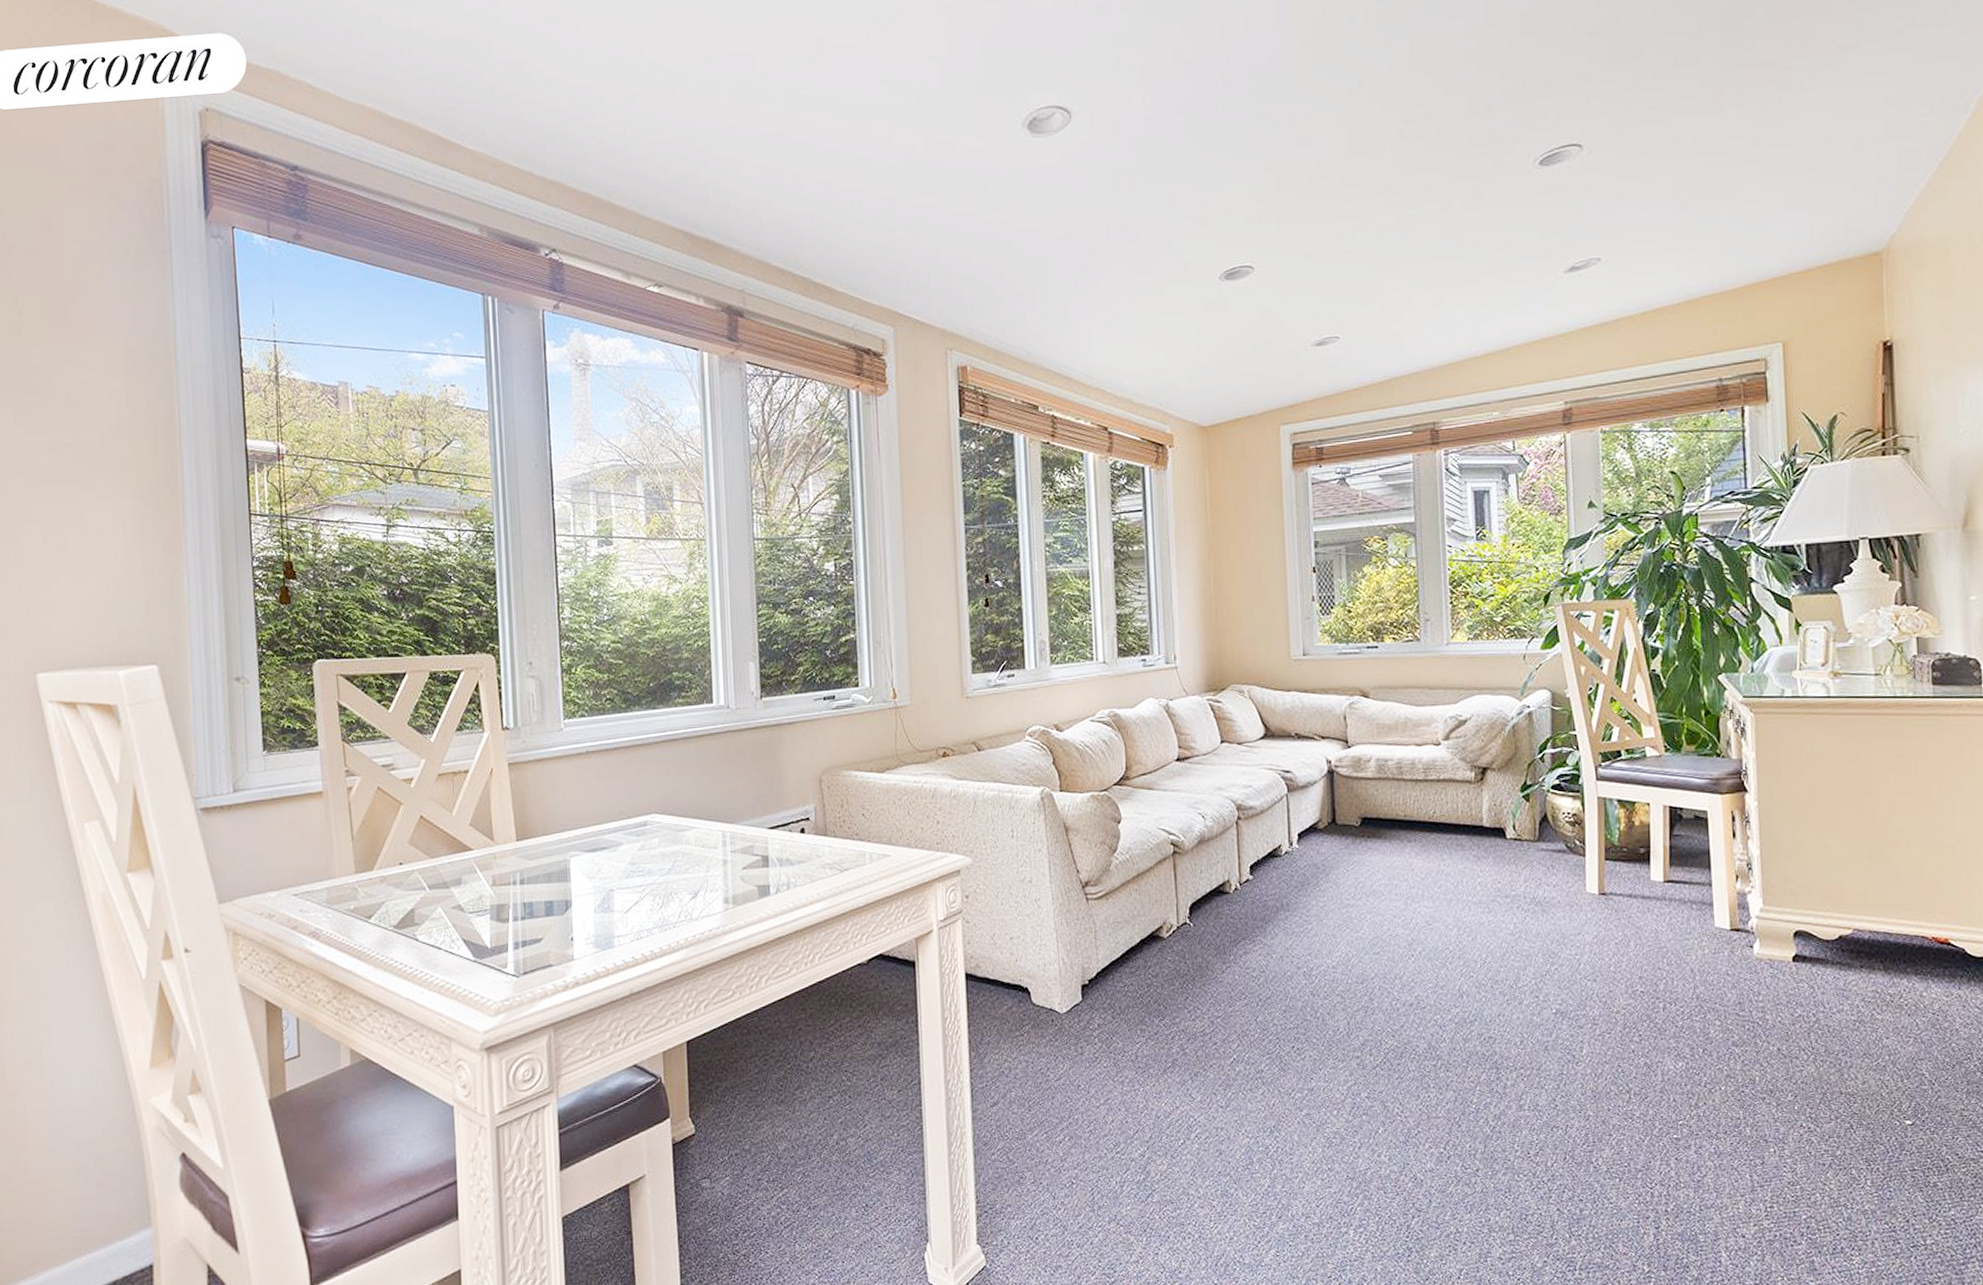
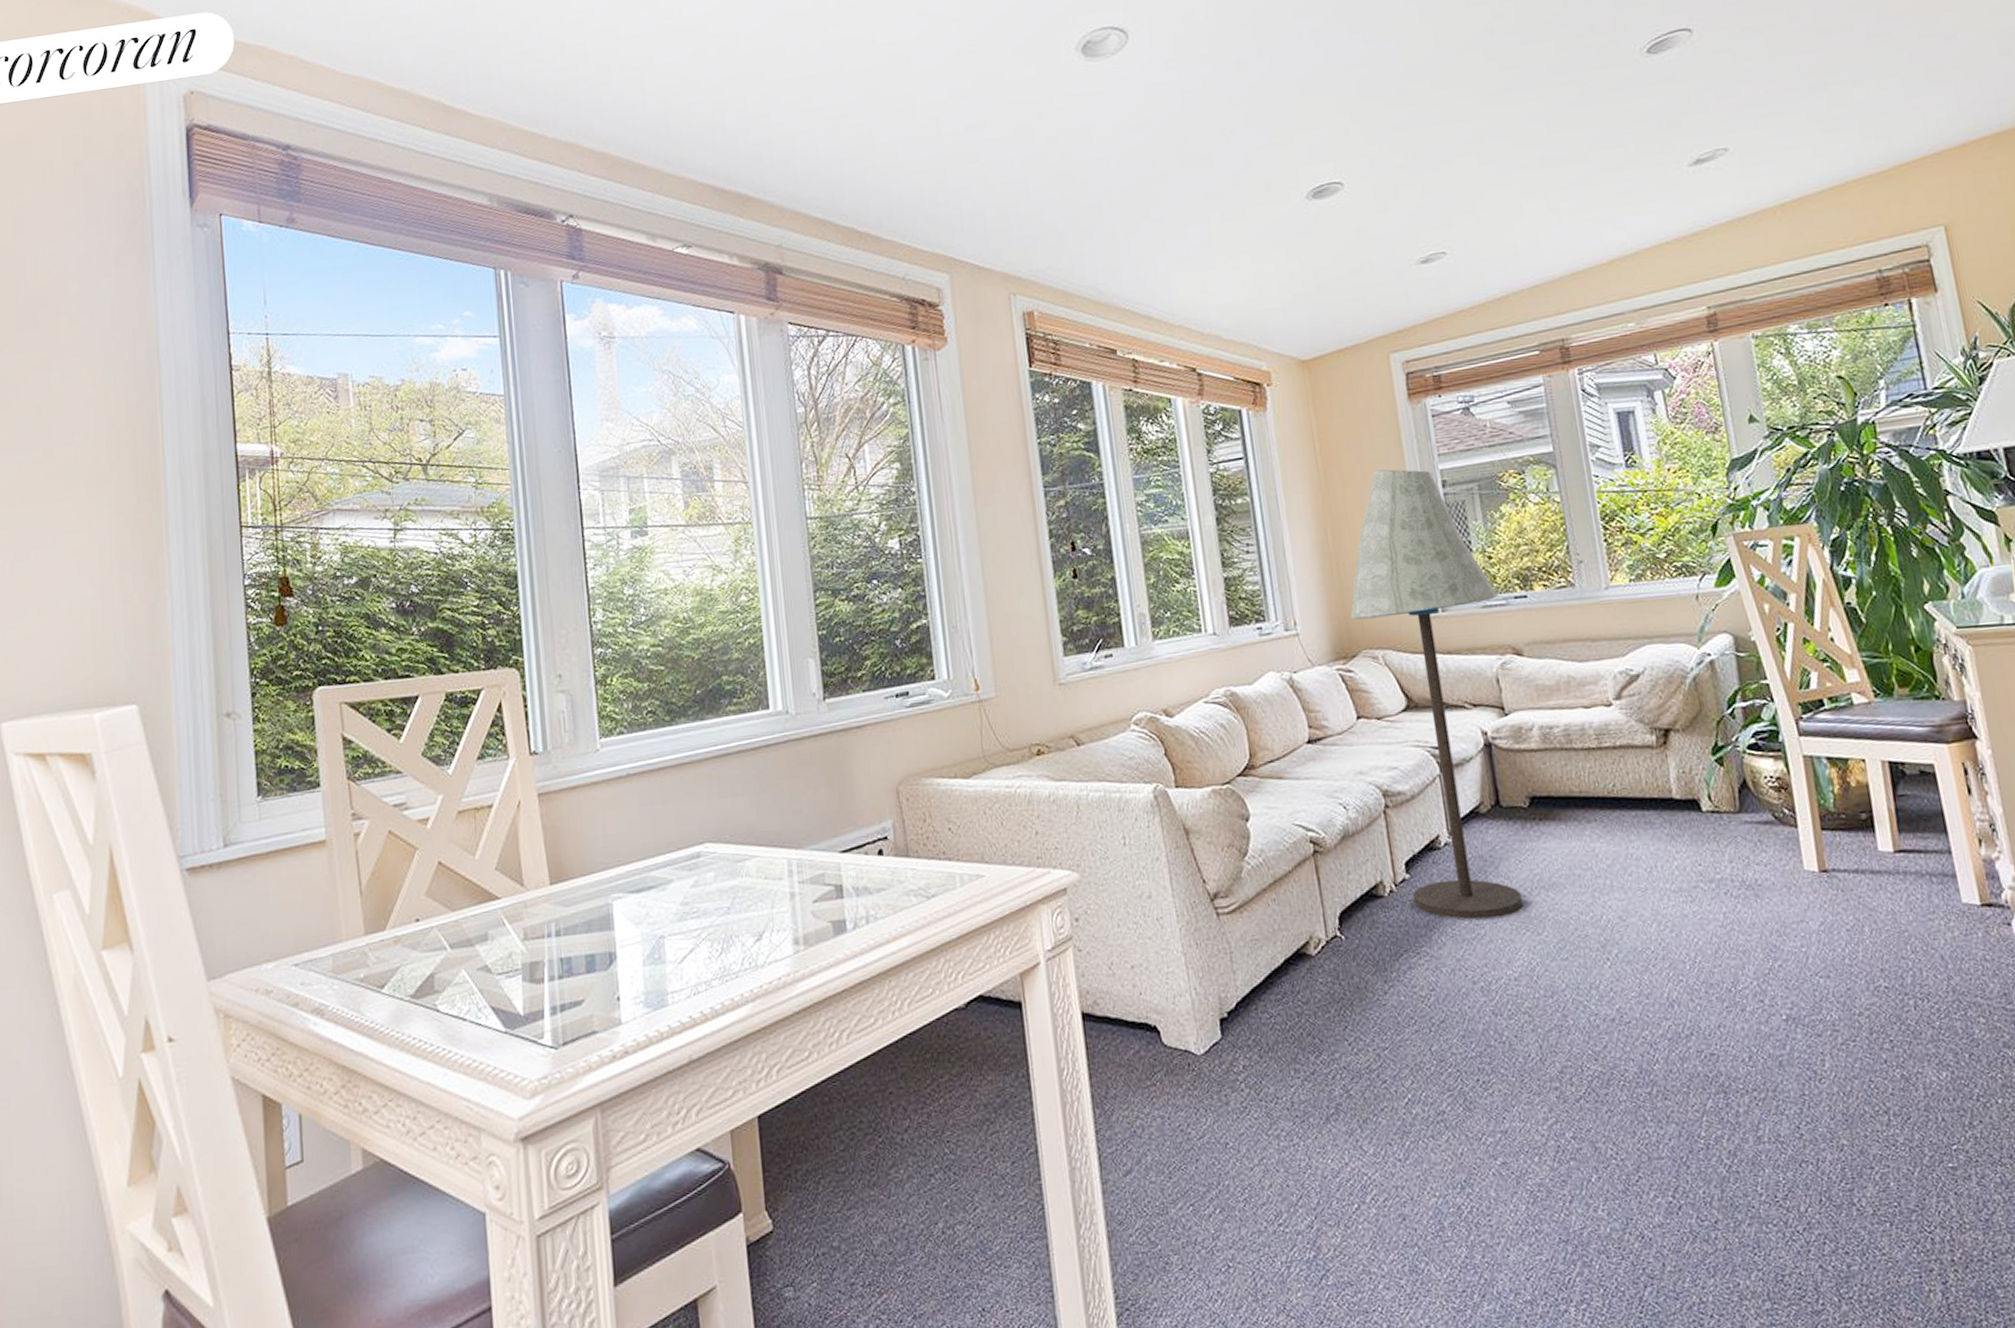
floor lamp: none [1223,528,1354,916] -> present [1350,469,1523,919]

